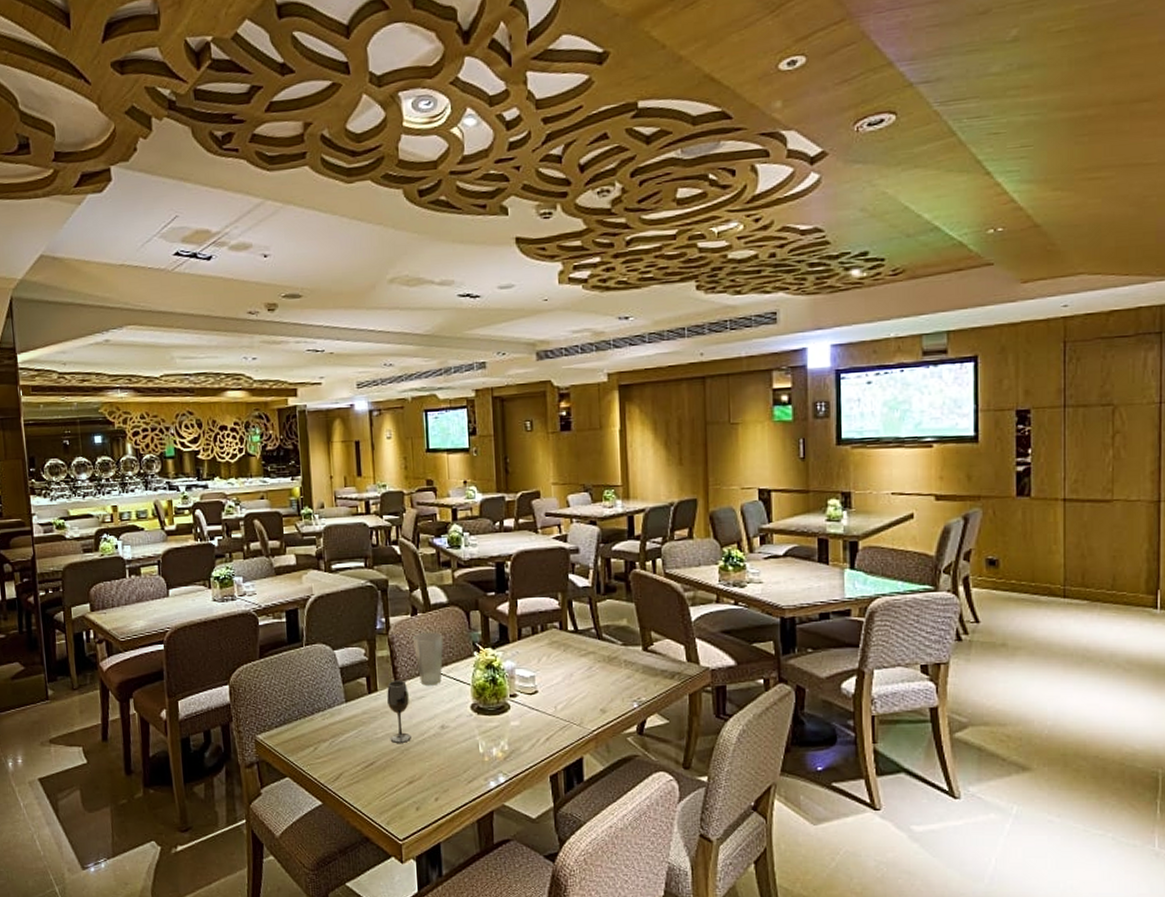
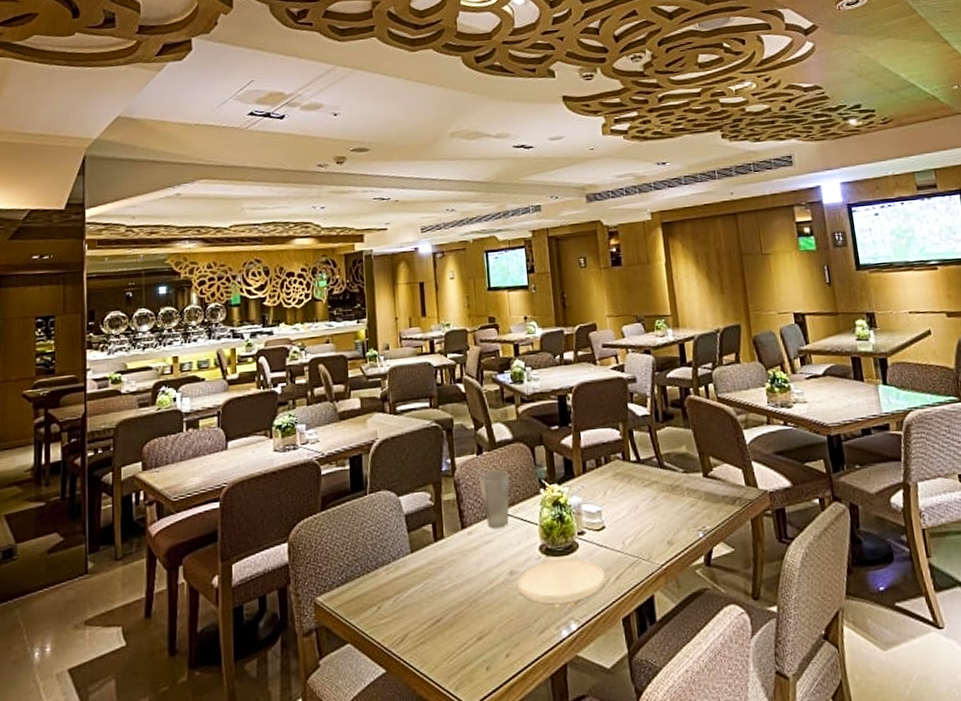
wine glass: present [387,680,411,743] -> none [453,524,479,595]
plate: none [447,718,535,759] -> present [517,558,606,606]

